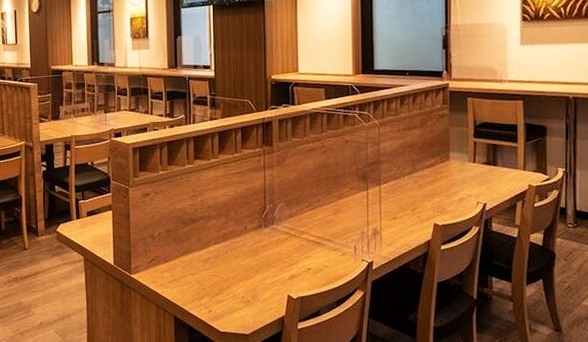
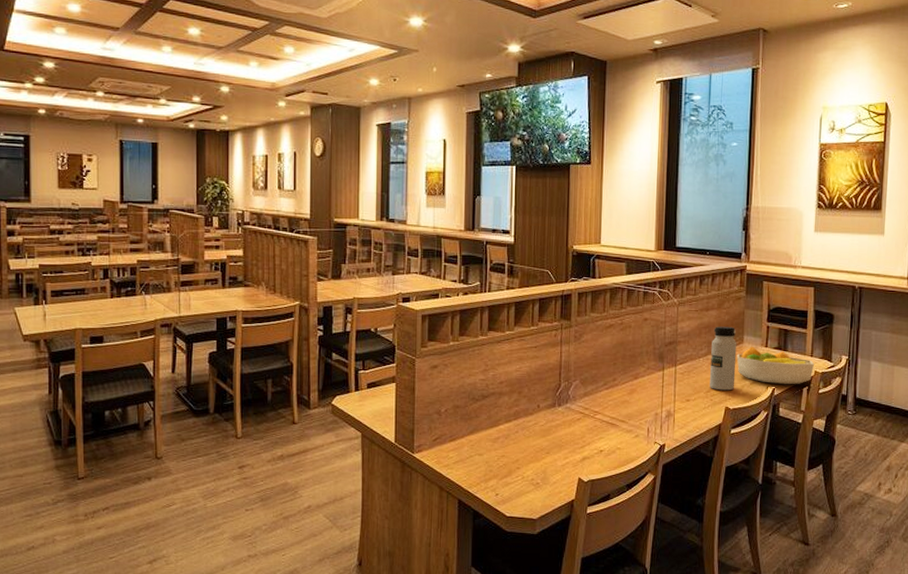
water bottle: none [416,144,443,208] -> present [710,326,737,391]
fruit bowl: none [443,163,527,200] -> present [736,347,814,385]

